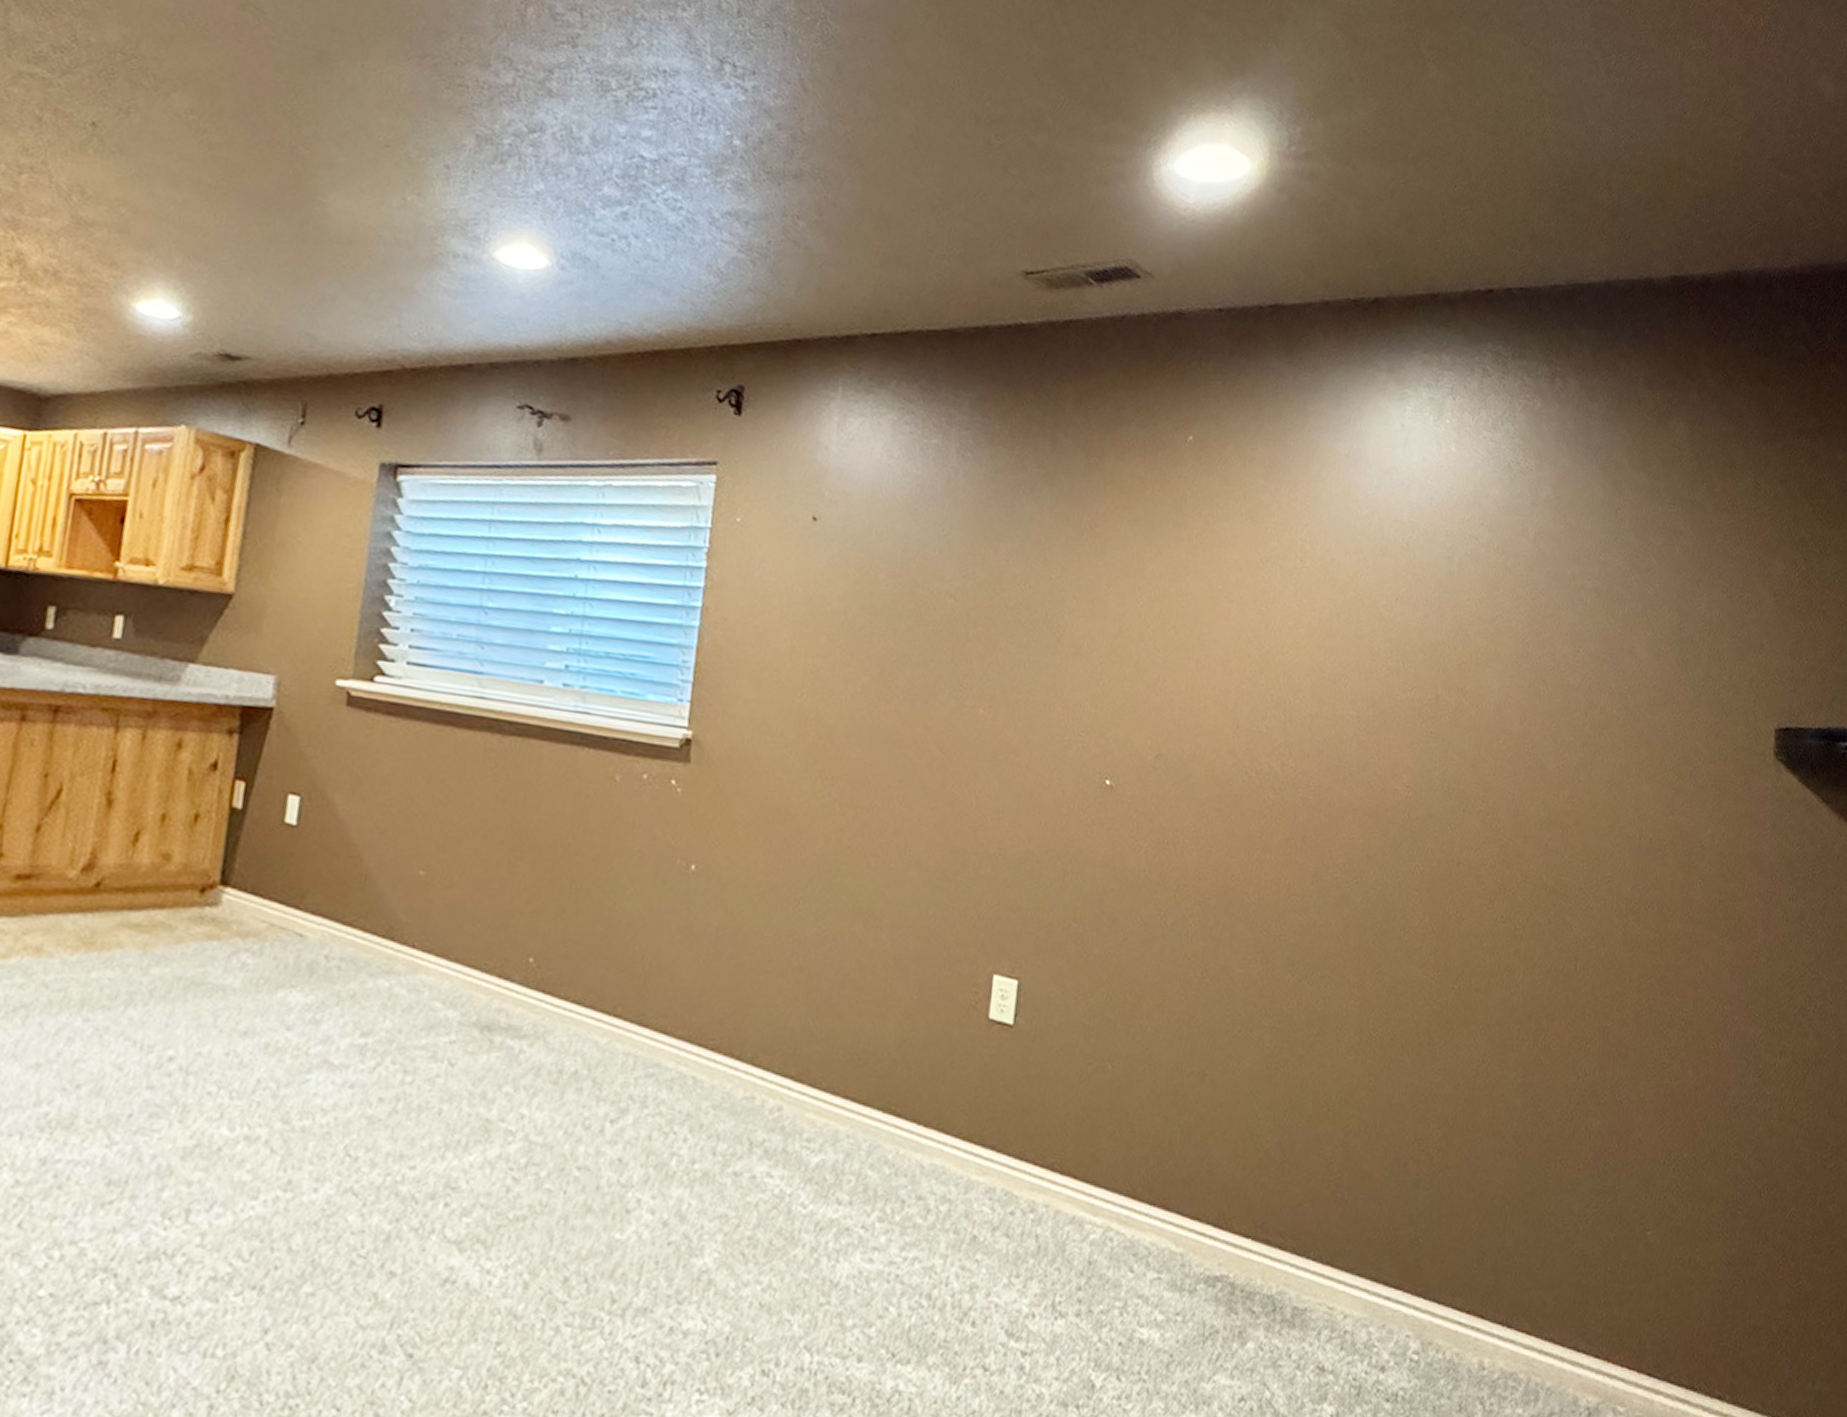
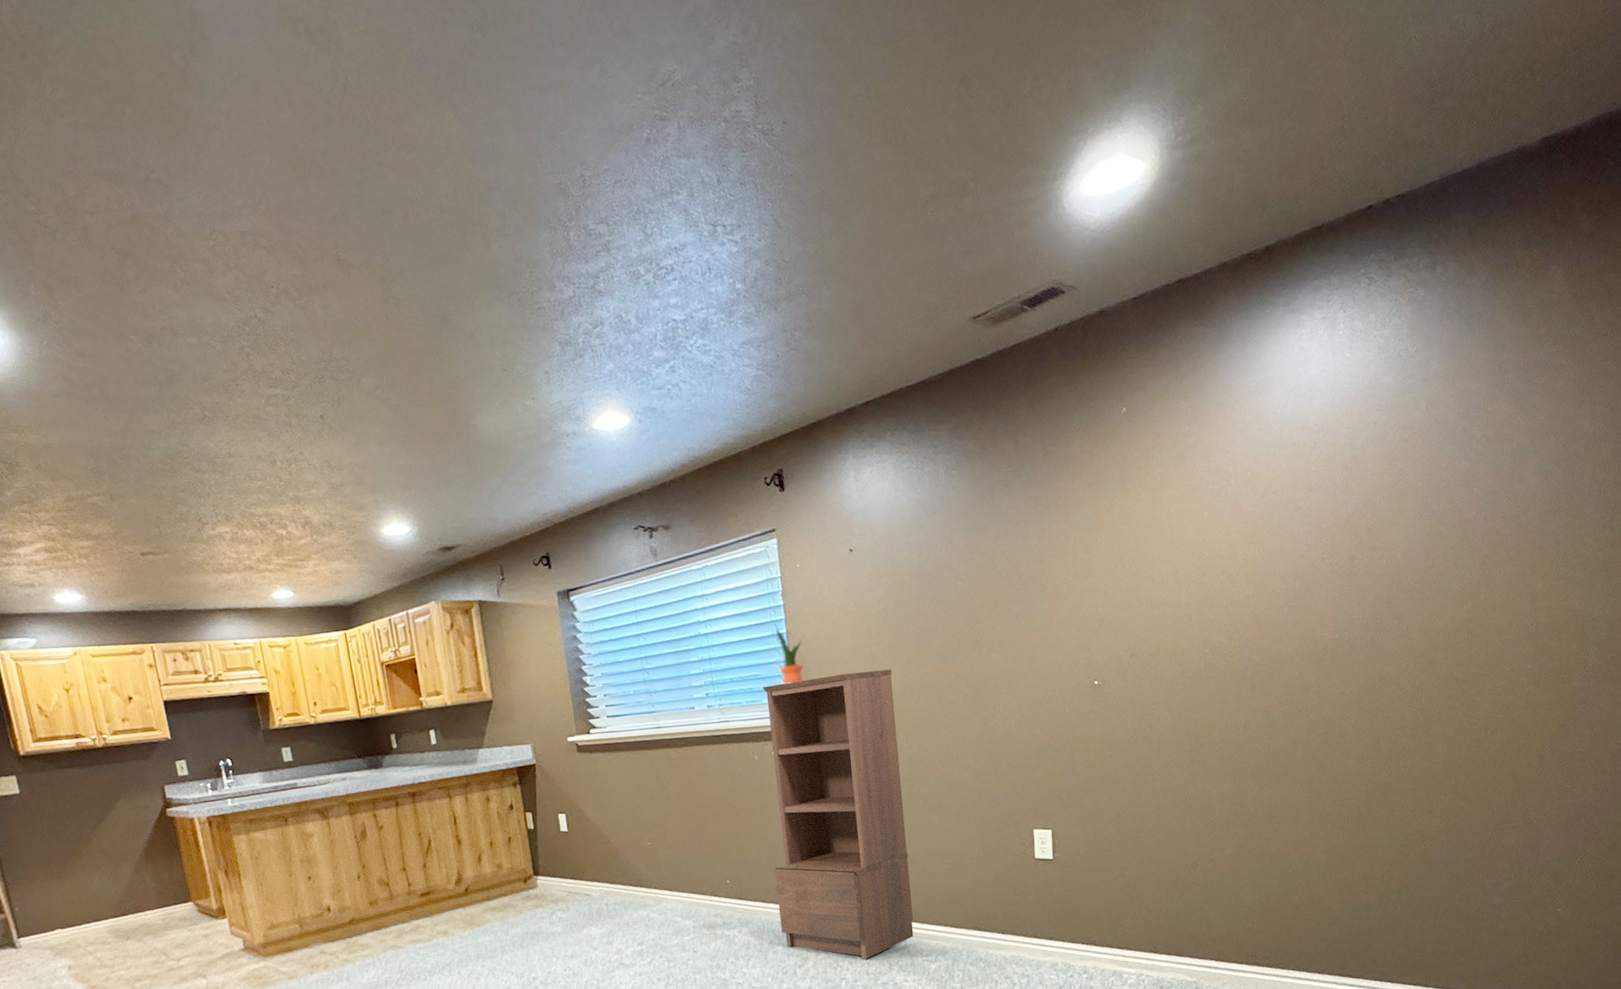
shelving unit: none [596,675,838,1128] -> present [762,669,914,959]
potted plant: none [680,596,722,683] -> present [775,627,803,684]

